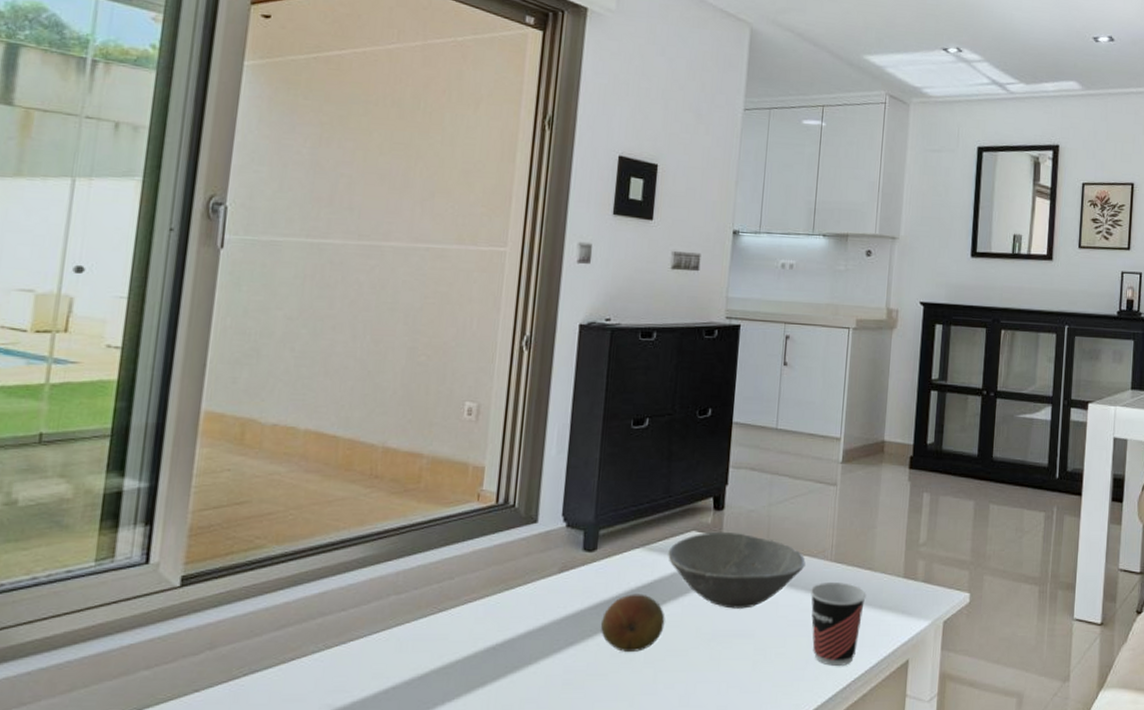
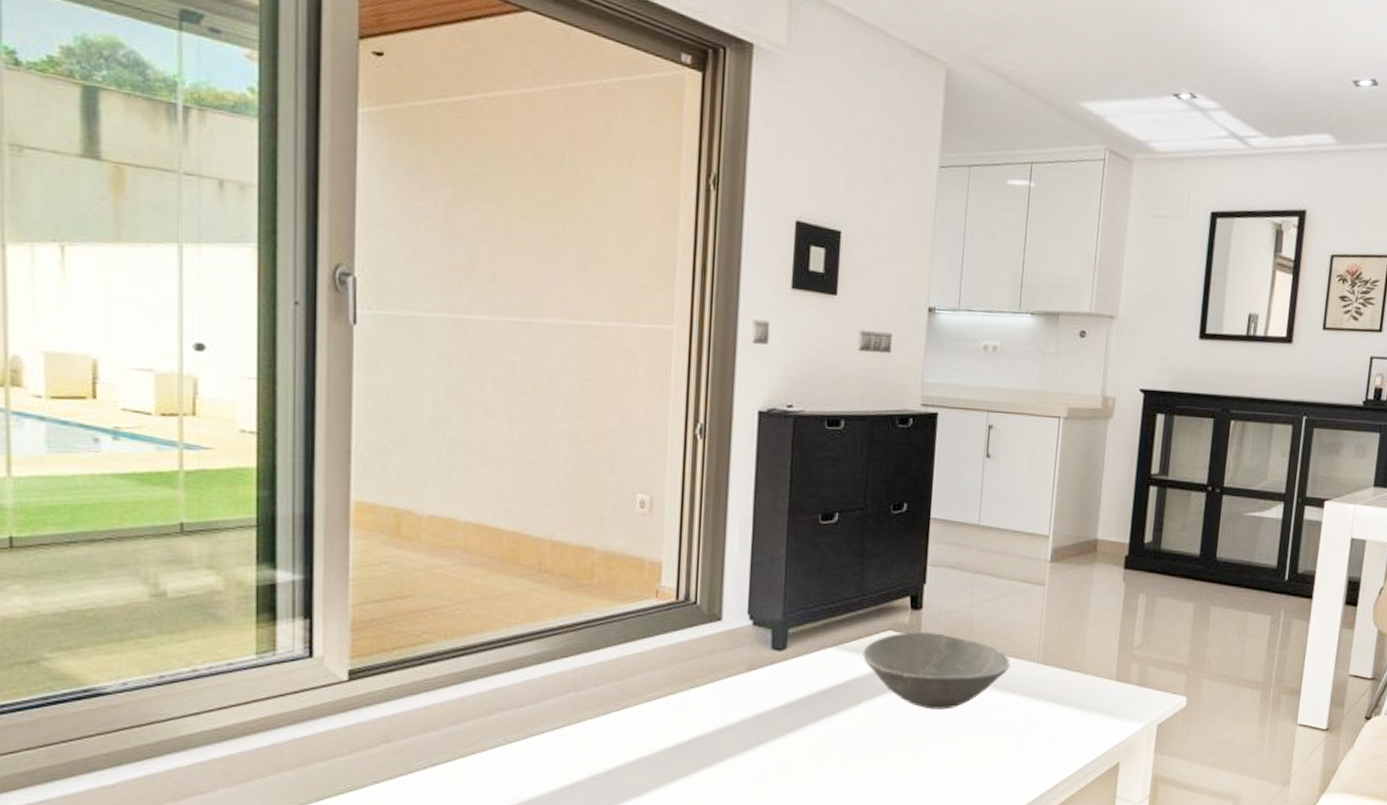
fruit: present [600,594,665,652] -> none [793,693,861,751]
cup: present [810,583,866,666] -> none [1015,684,1076,767]

